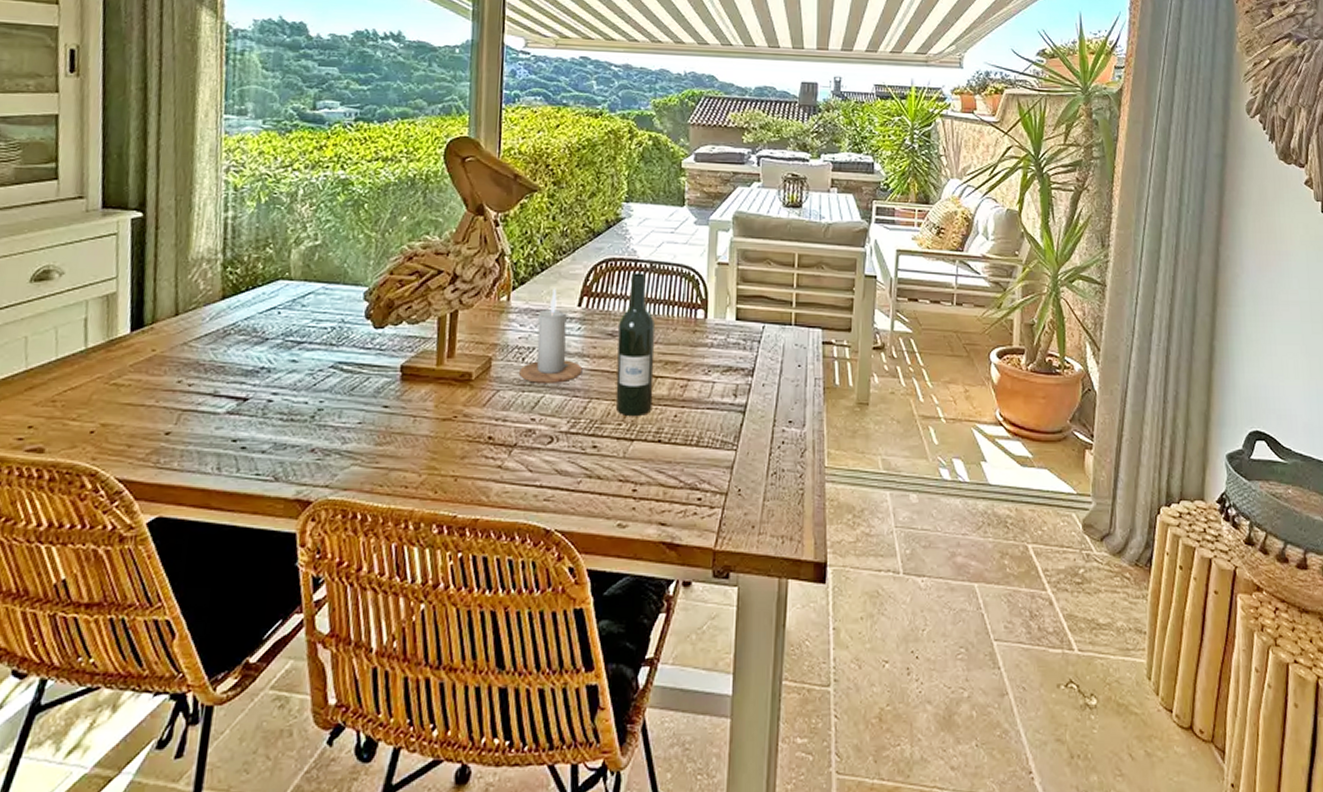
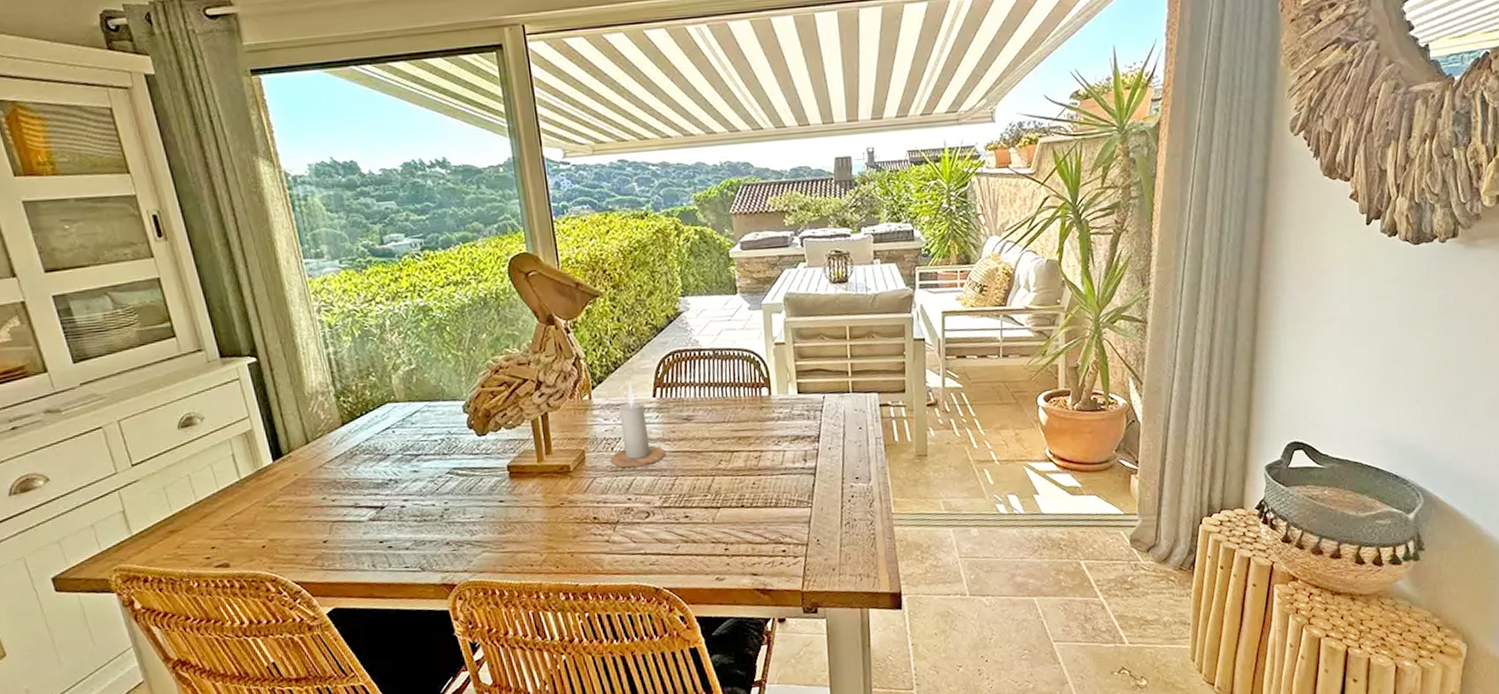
wine bottle: present [615,273,656,417] -> none [691,360,732,489]

